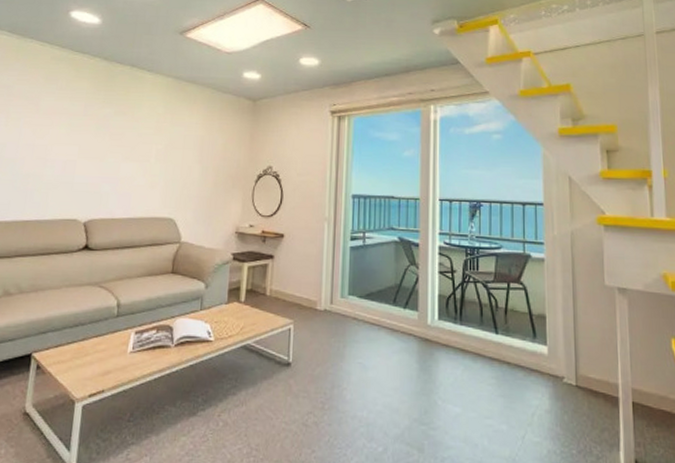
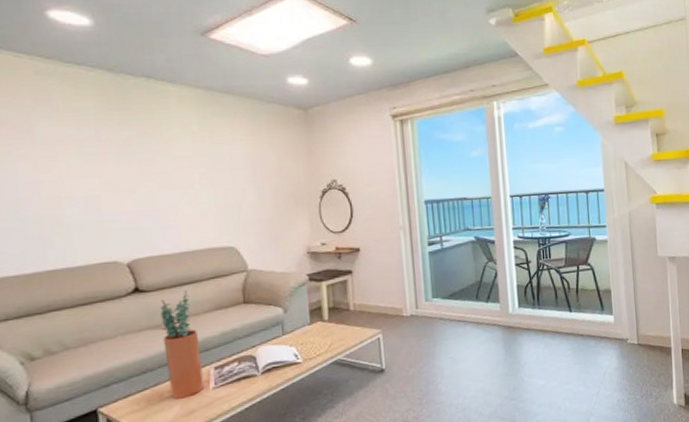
vase: none [93,253,128,358] -> present [160,290,204,399]

